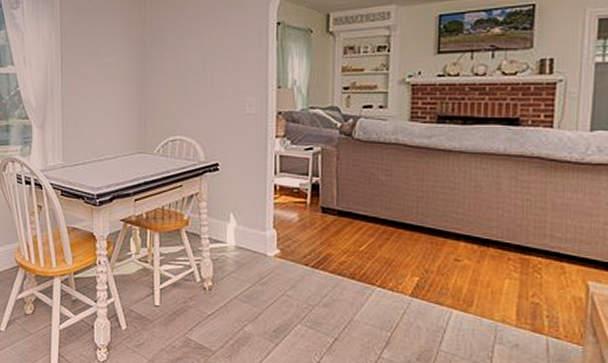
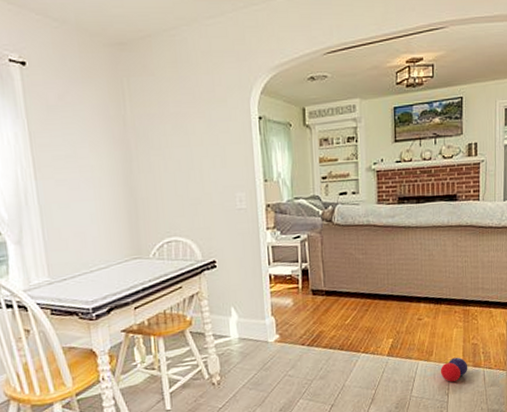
ball: none [482,314,524,344] -> present [440,357,468,382]

